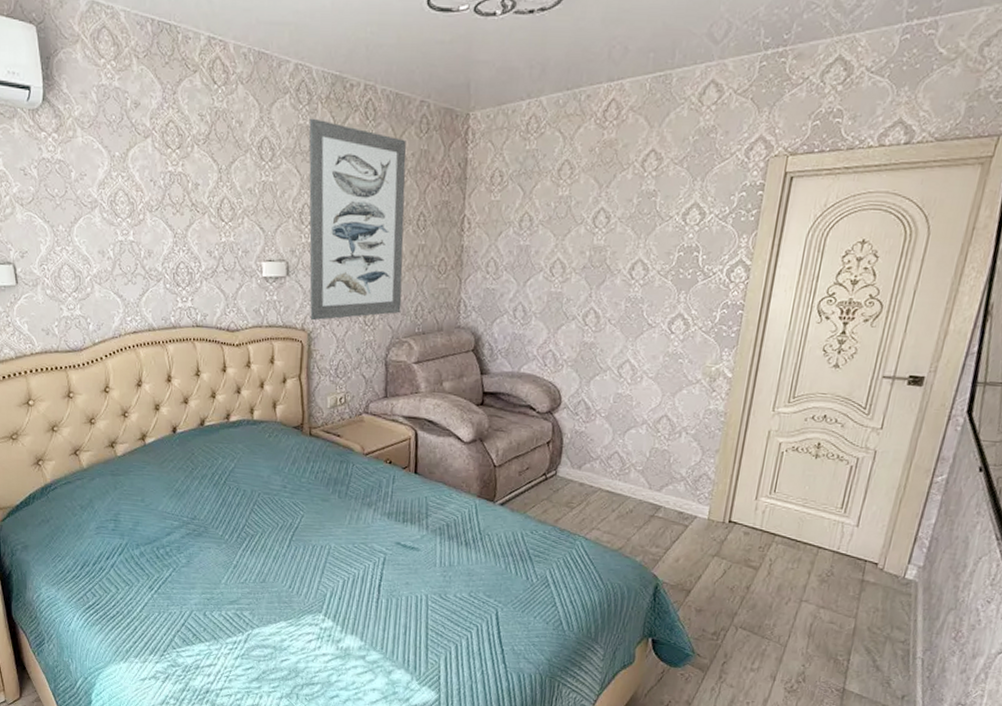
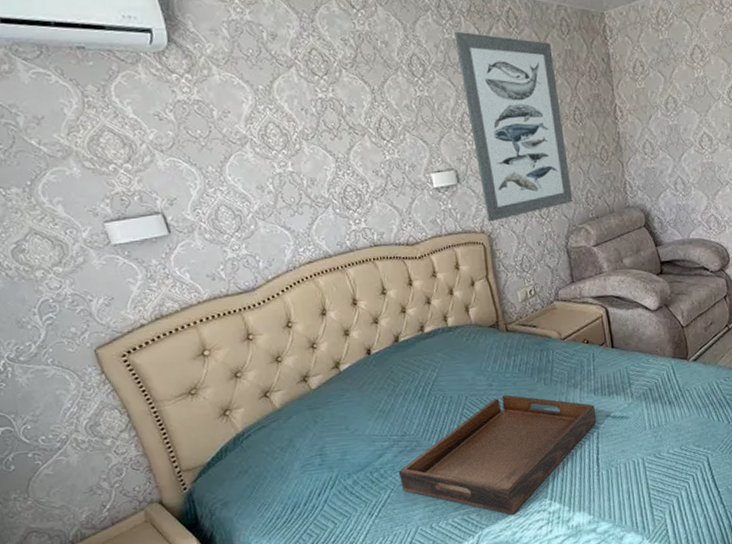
serving tray: none [183,499,387,621] -> present [399,395,597,515]

